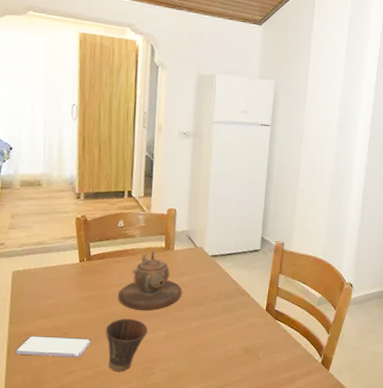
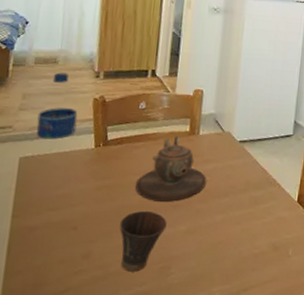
smartphone: present [15,336,91,358] -> none [17,230,103,255]
water bottle: none [26,194,63,255] -> present [36,72,78,140]

